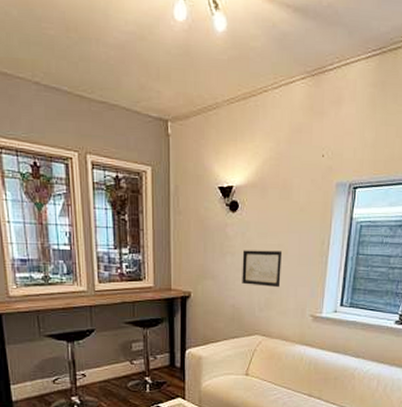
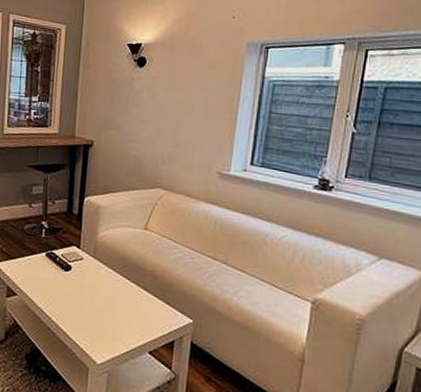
wall art: present [242,250,283,288] -> none [145,103,189,142]

